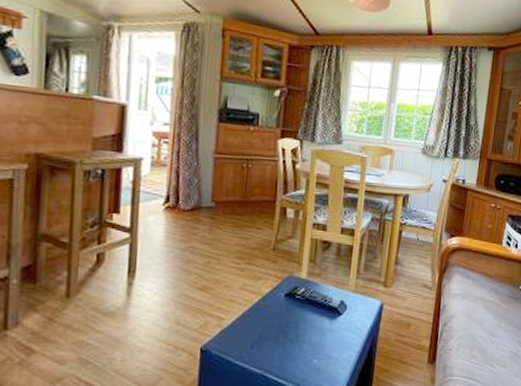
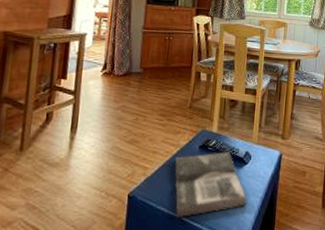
magazine: none [255,301,342,373] -> present [174,152,248,217]

